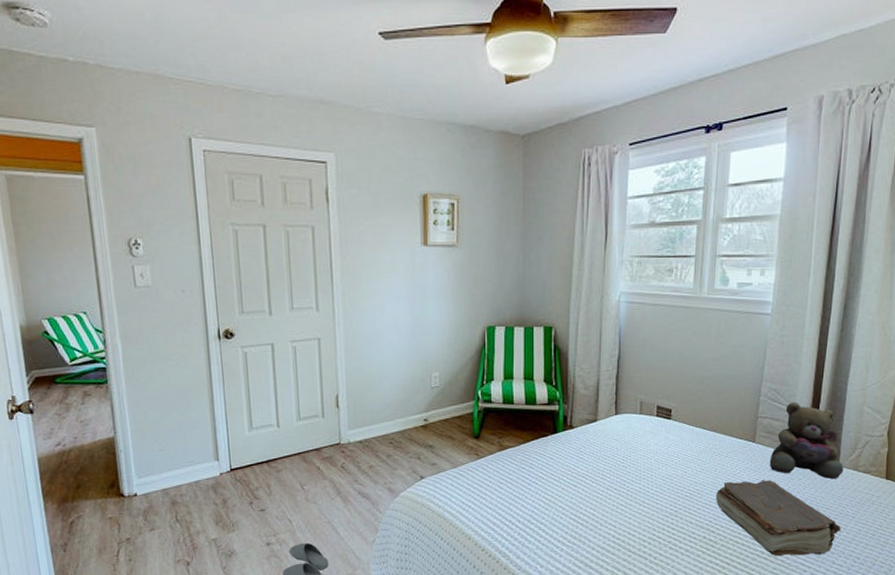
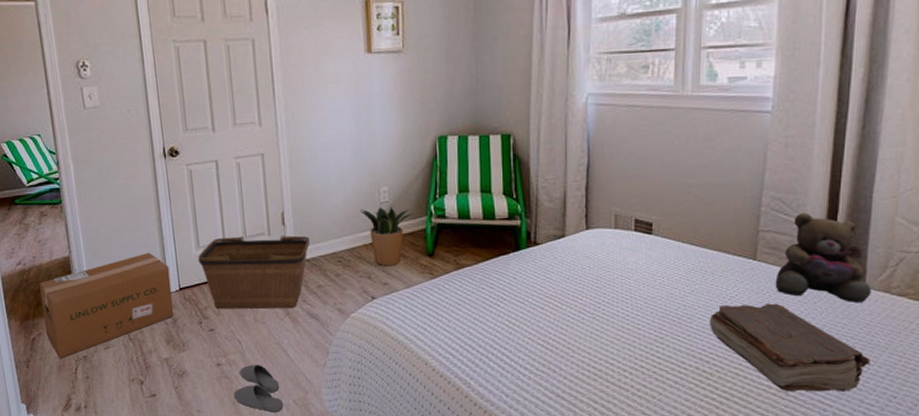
box: none [80,433,224,542] -> present [39,252,173,359]
bicycle basket: none [250,417,364,490] -> present [198,234,311,310]
potted plant: none [412,391,462,448] -> present [360,207,414,267]

